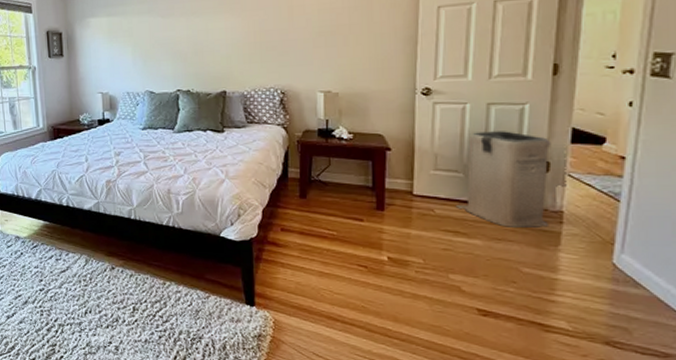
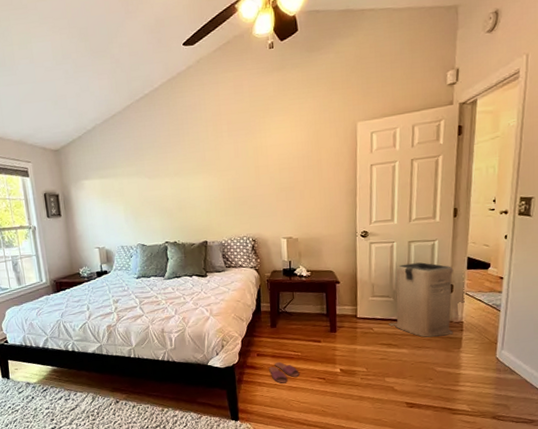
slippers: none [295,240,334,267] -> present [269,361,300,384]

